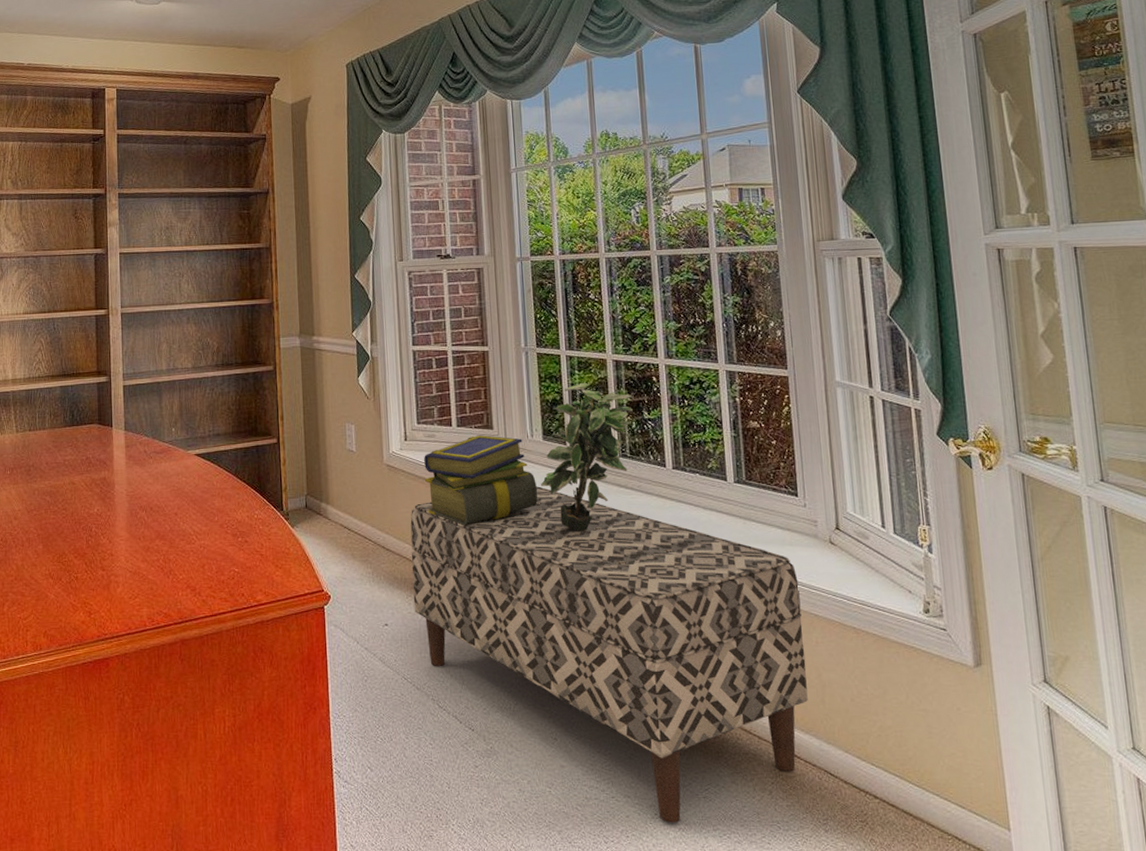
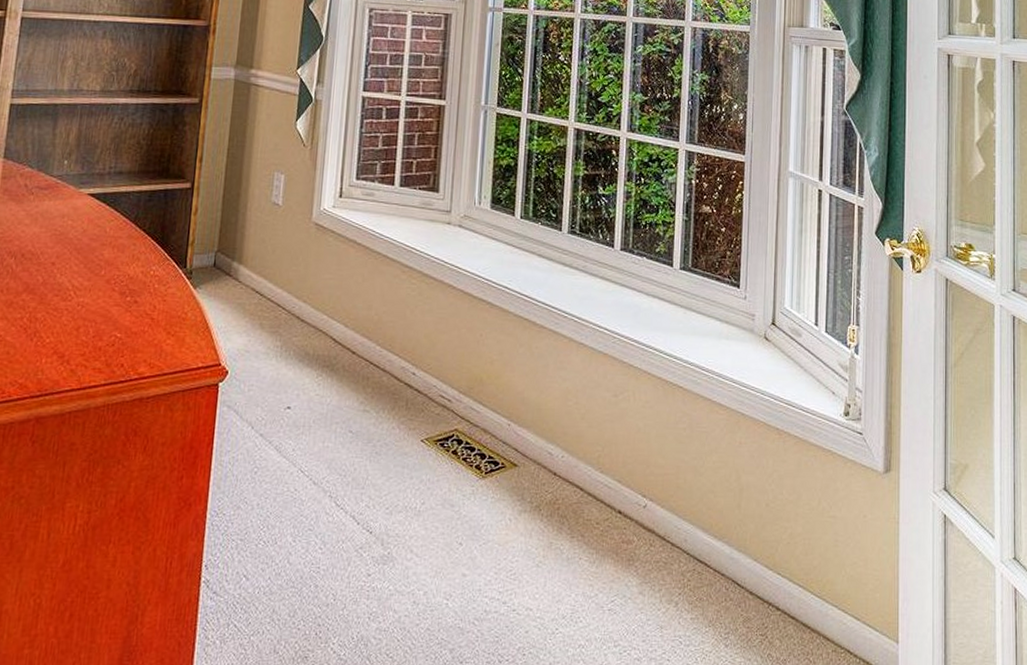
bench: present [410,486,808,823] -> none [323,259,730,639]
stack of books: present [424,435,538,526] -> none [353,198,478,299]
potted plant: present [540,383,633,531] -> none [481,150,589,312]

